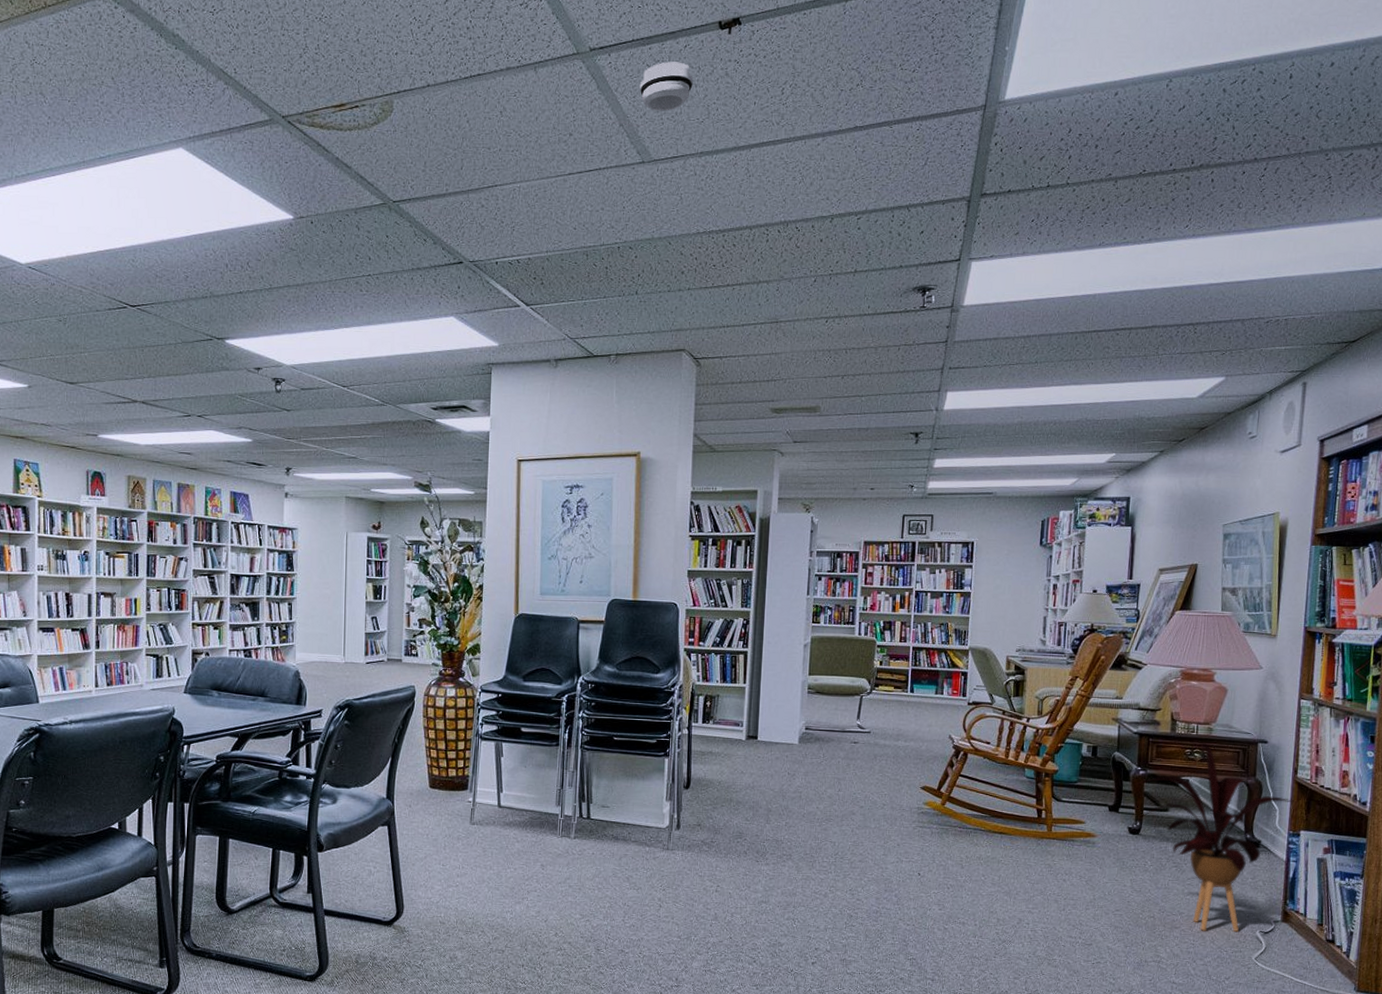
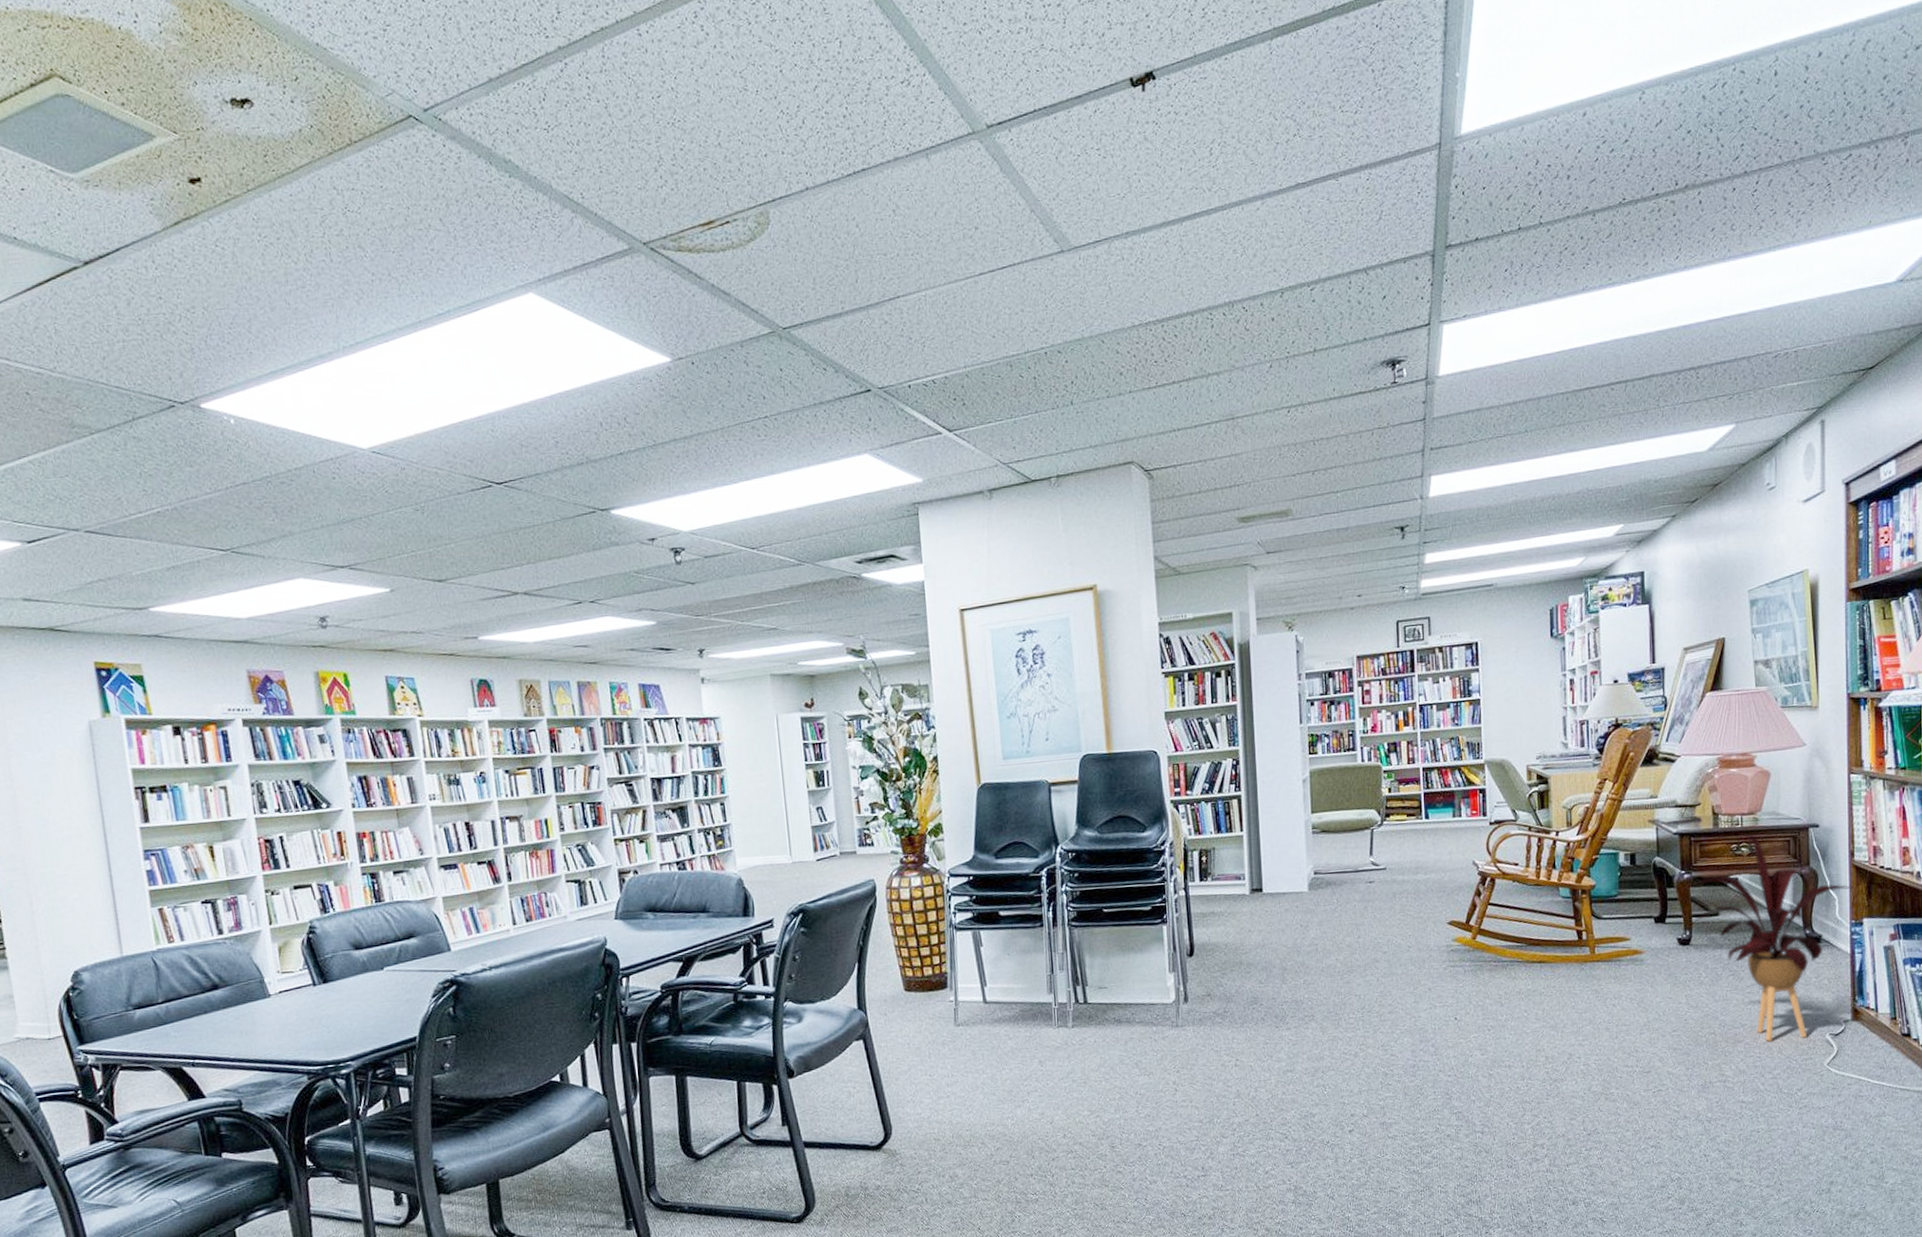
smoke detector: present [639,61,693,111] -> none [1048,130,1109,191]

